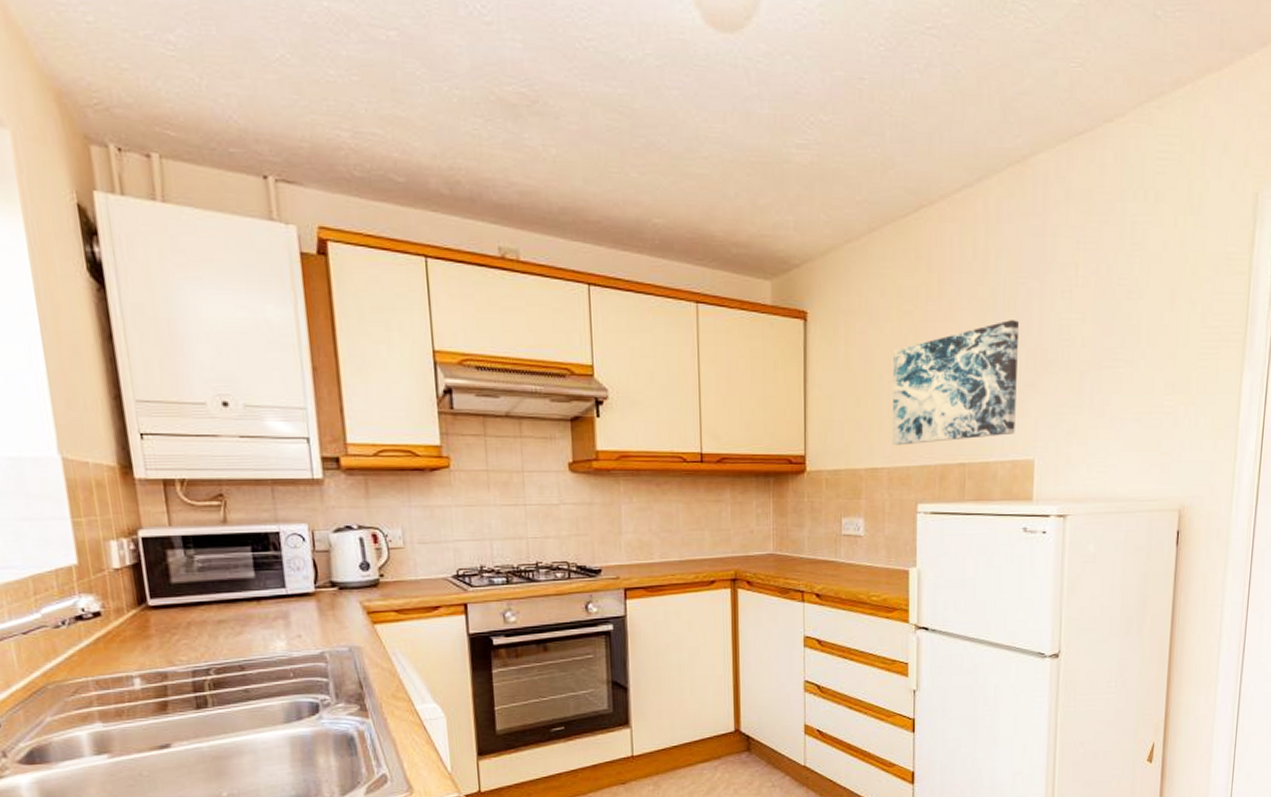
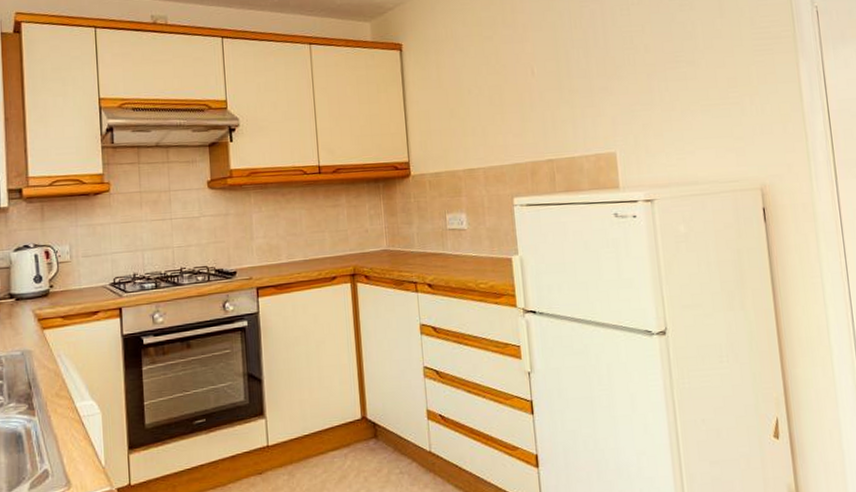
wall art: present [891,320,1019,446] -> none [478,36,595,148]

